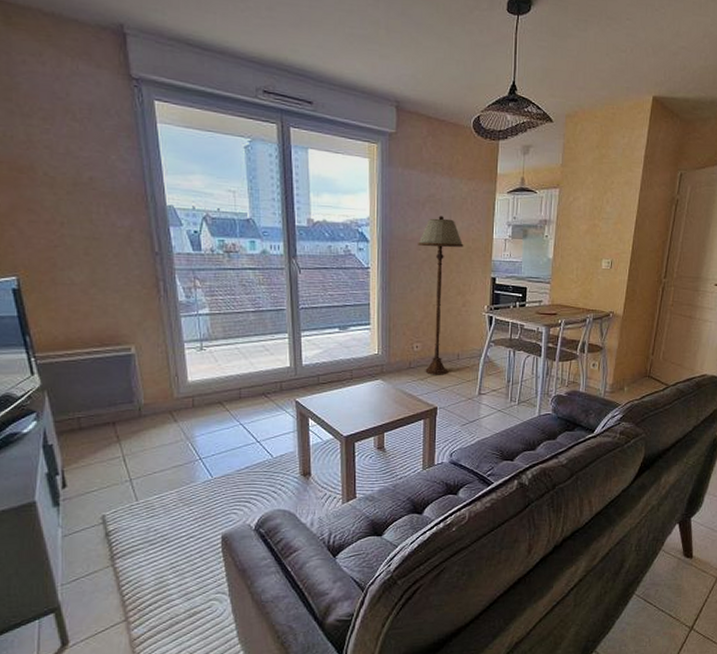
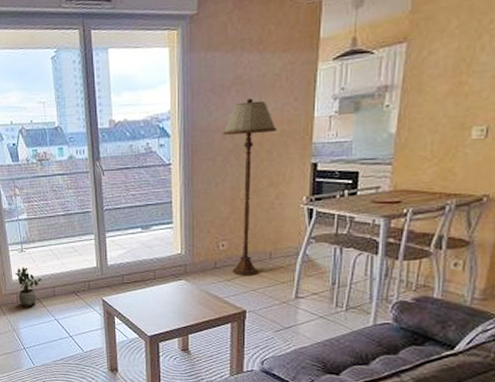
potted plant: none [191,367,225,412] -> present [14,267,42,307]

